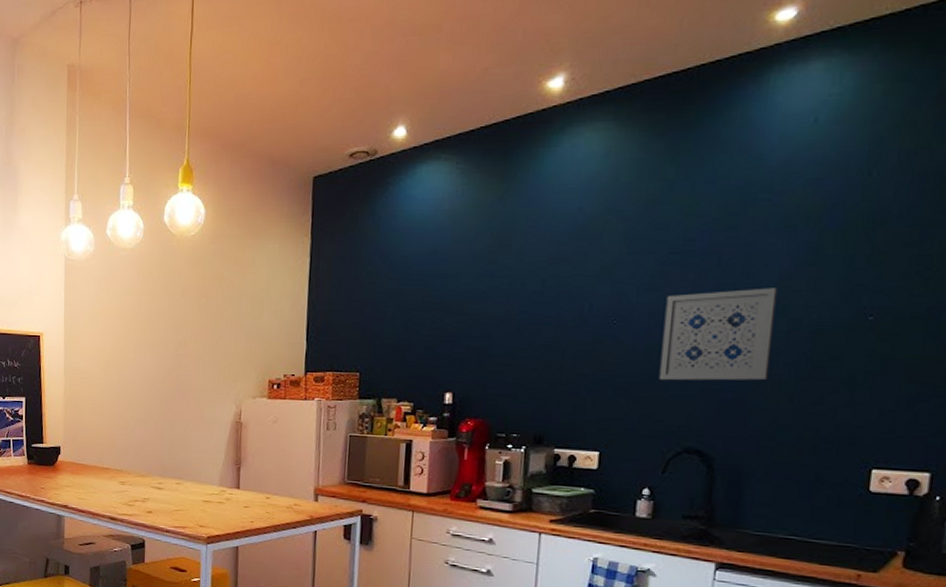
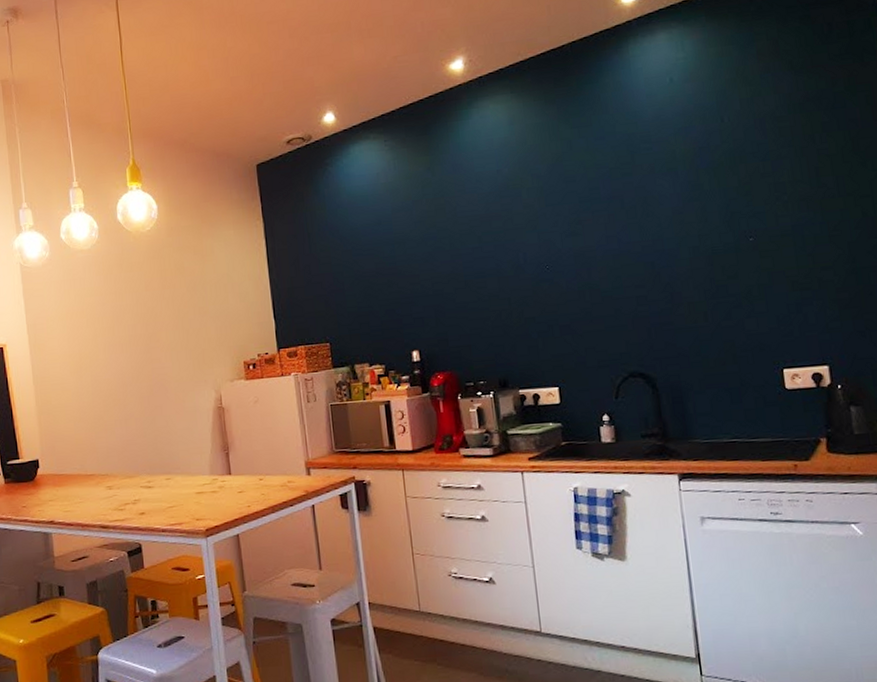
wall art: present [658,288,777,381] -> none [586,222,683,315]

